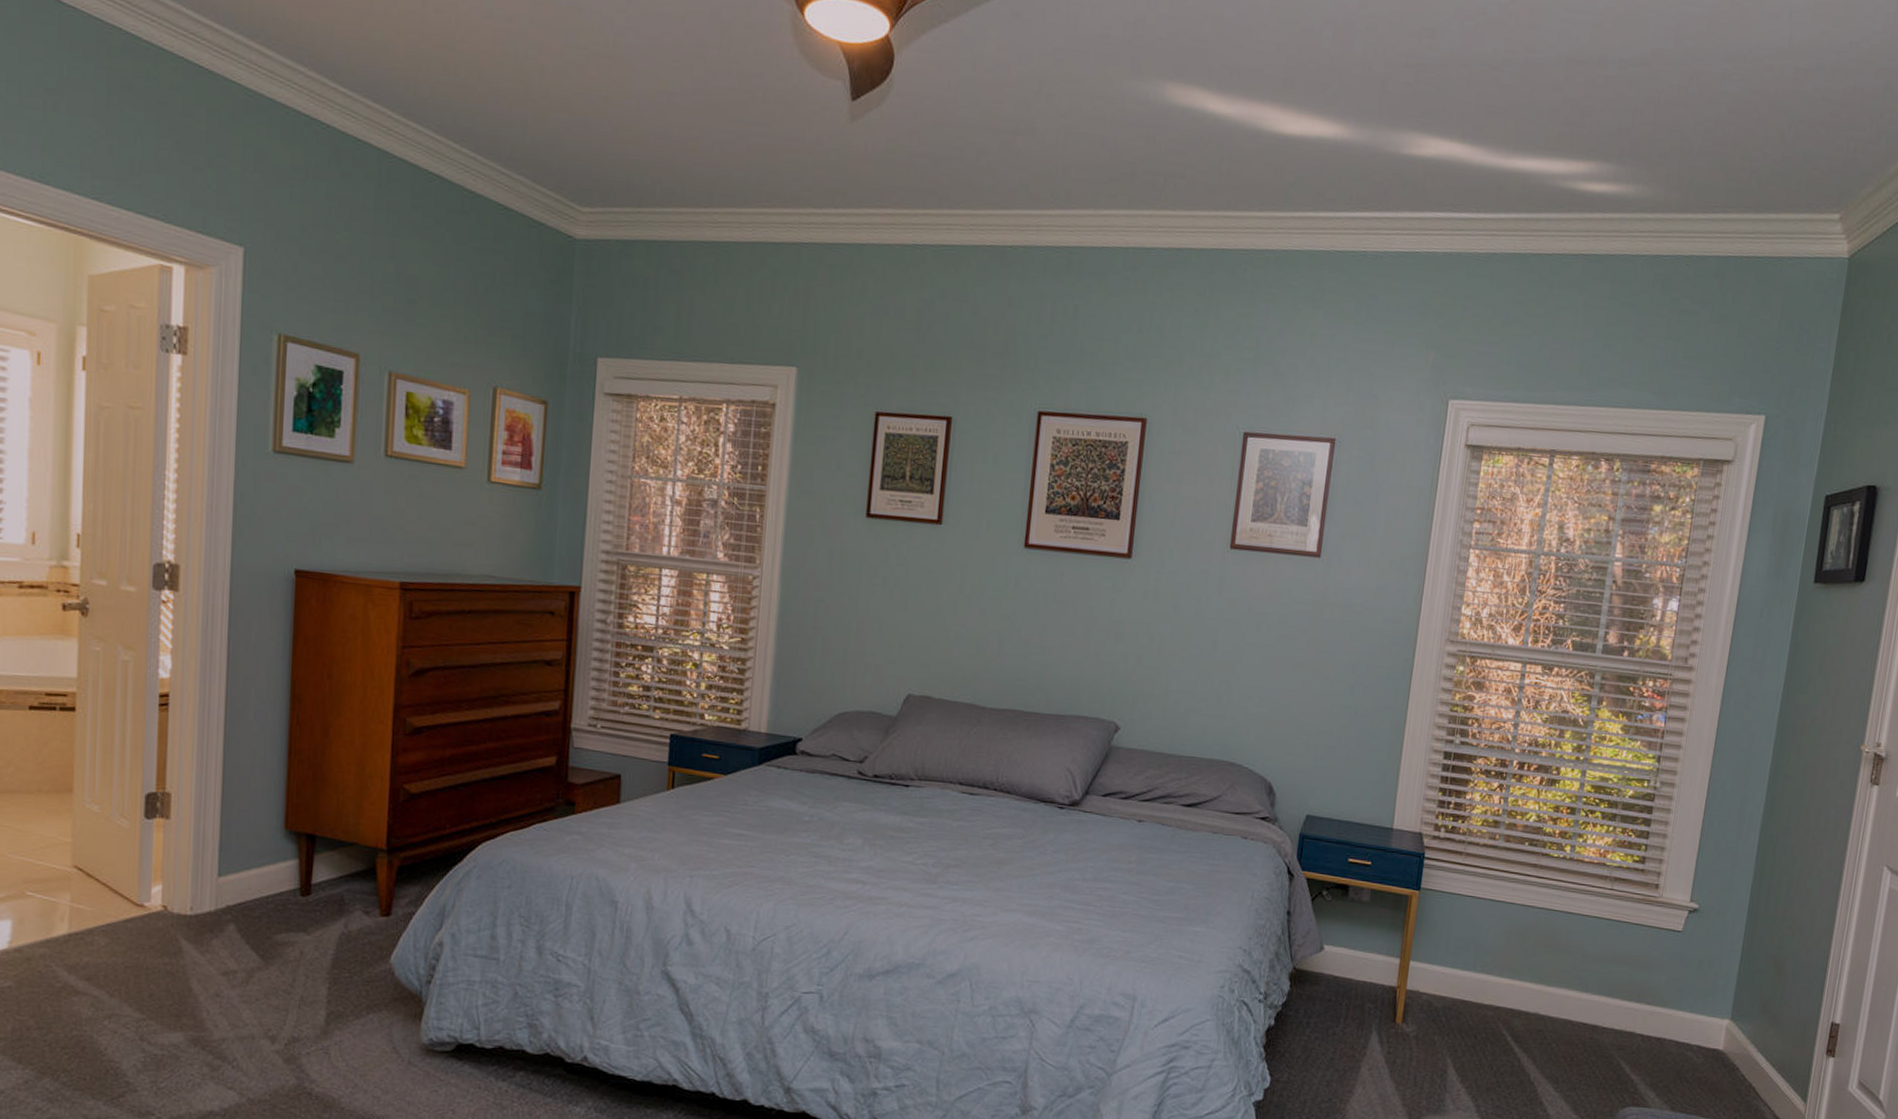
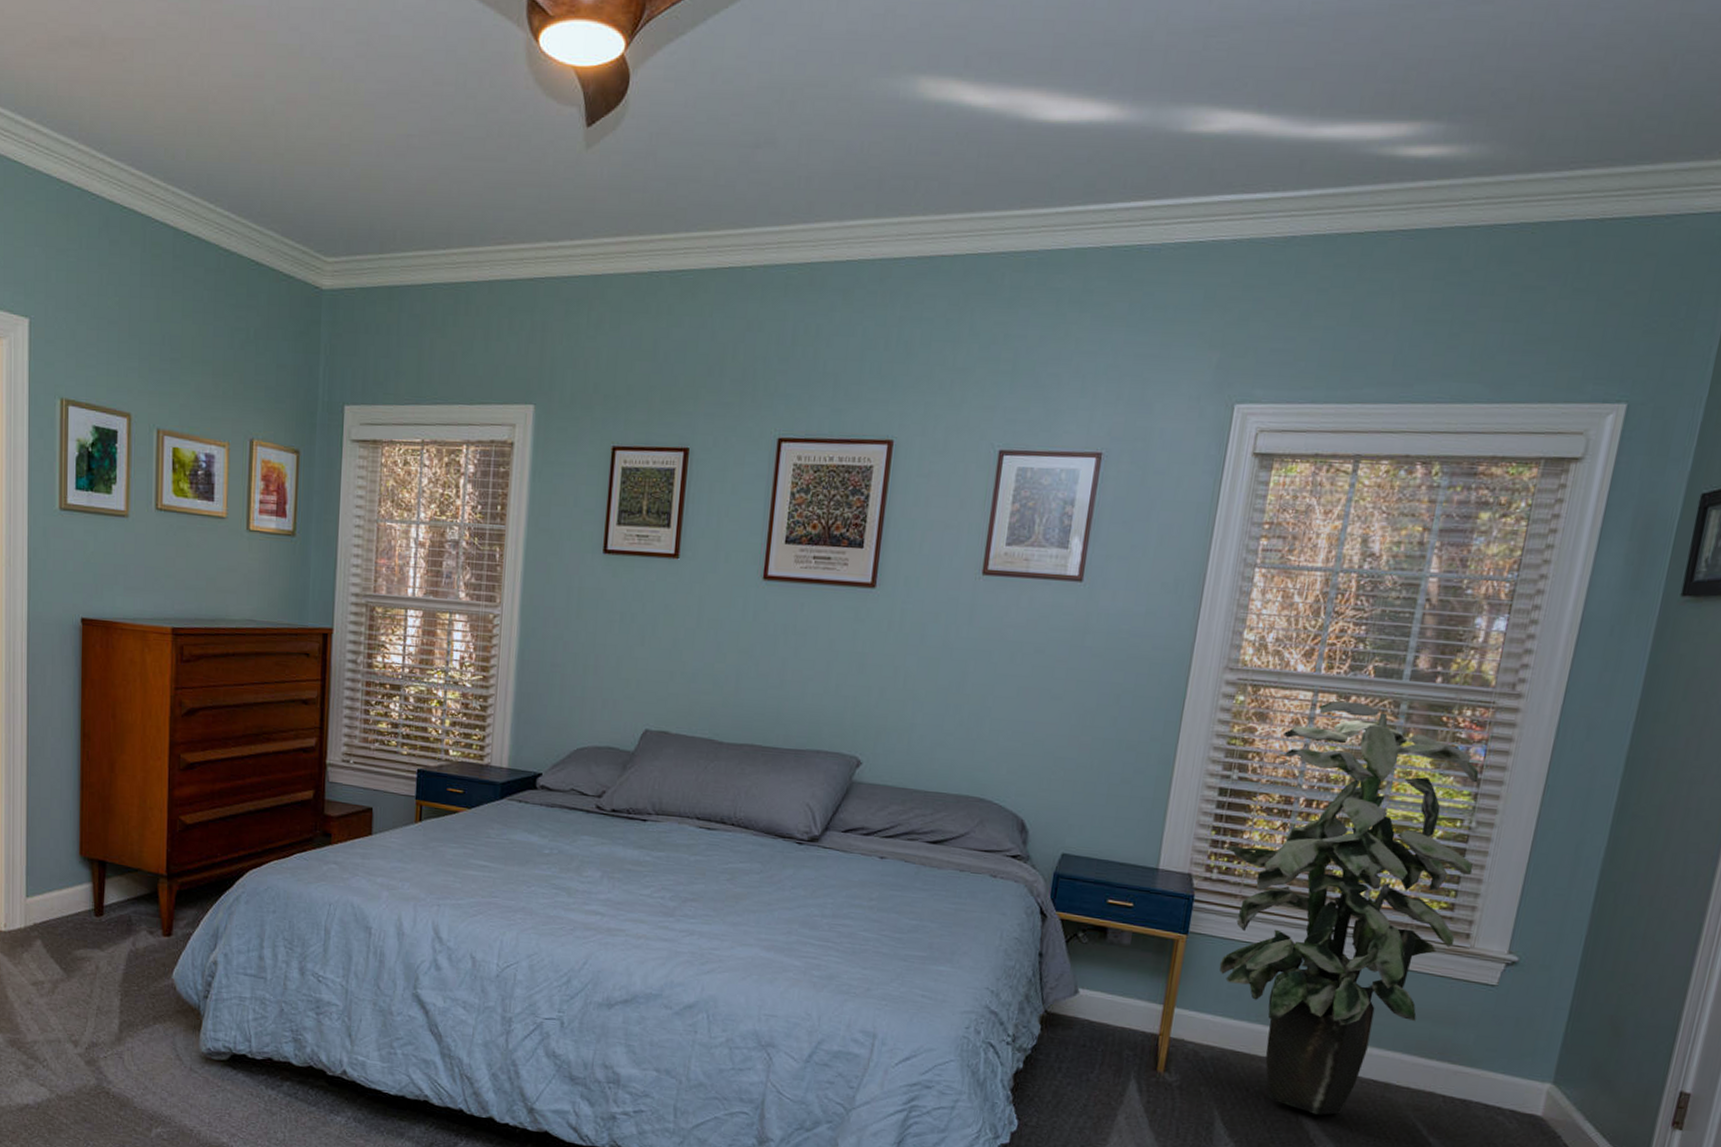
indoor plant: none [1448,672,1661,1058] -> present [1219,701,1480,1115]

